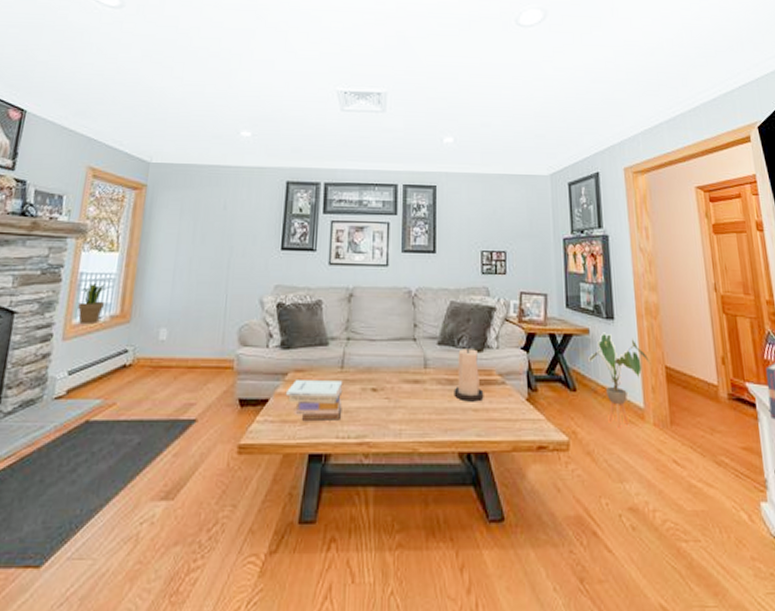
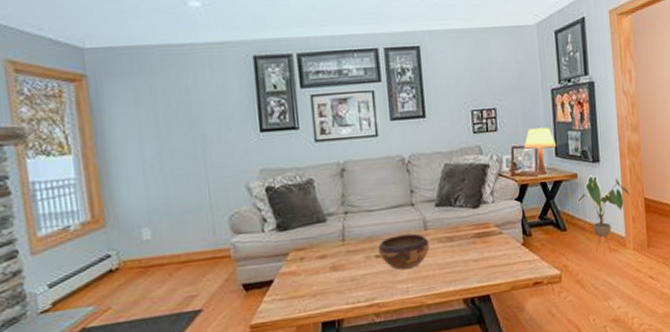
potted plant: present [78,282,106,325] -> none [39,190,70,237]
books: present [285,380,343,421] -> none [289,253,349,294]
decorative bowl: none [376,370,428,408] -> present [378,233,430,270]
candle: present [454,346,484,402] -> none [454,204,483,254]
table lamp: none [533,274,568,327] -> present [524,126,557,176]

